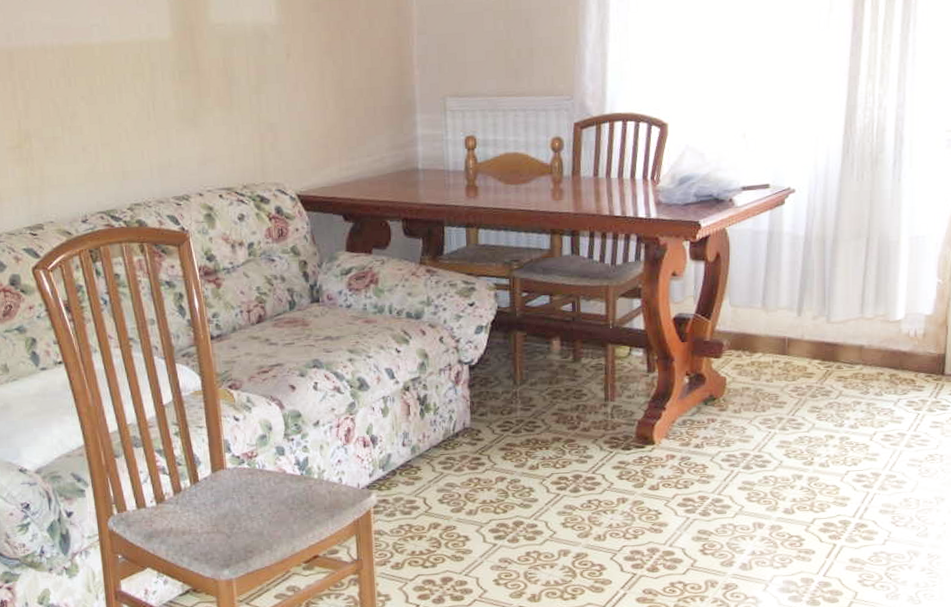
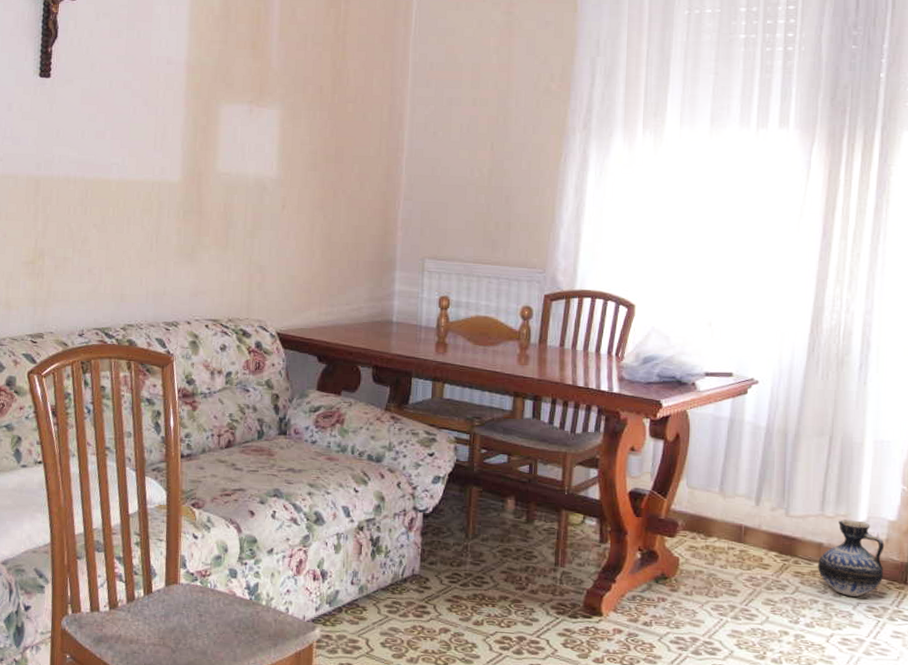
ceramic jug: none [860,318,922,394] -> present [818,519,885,597]

